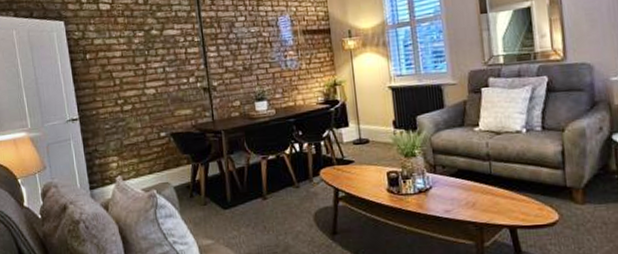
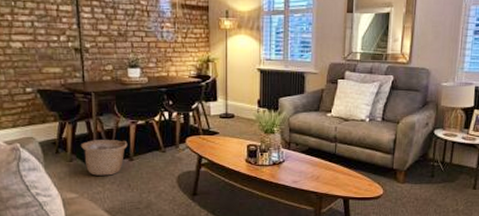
basket: none [214,178,260,219] -> present [81,140,128,176]

